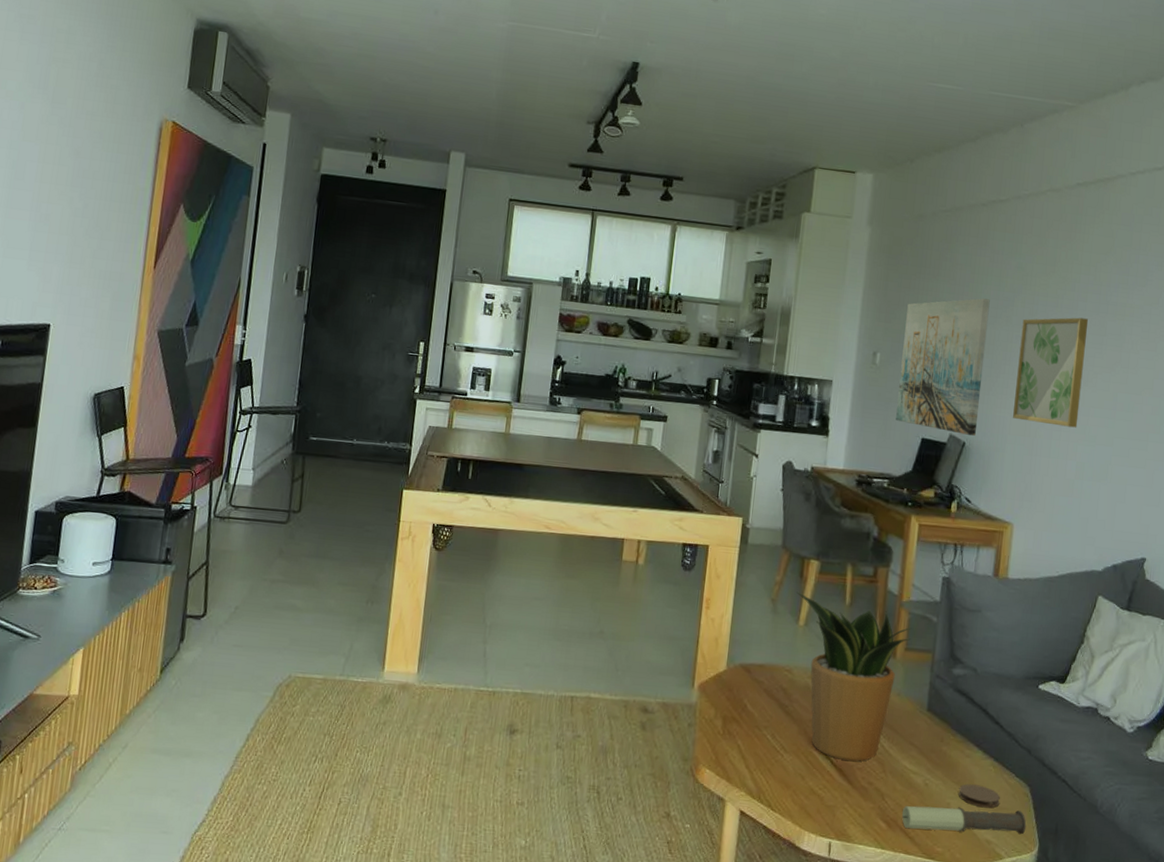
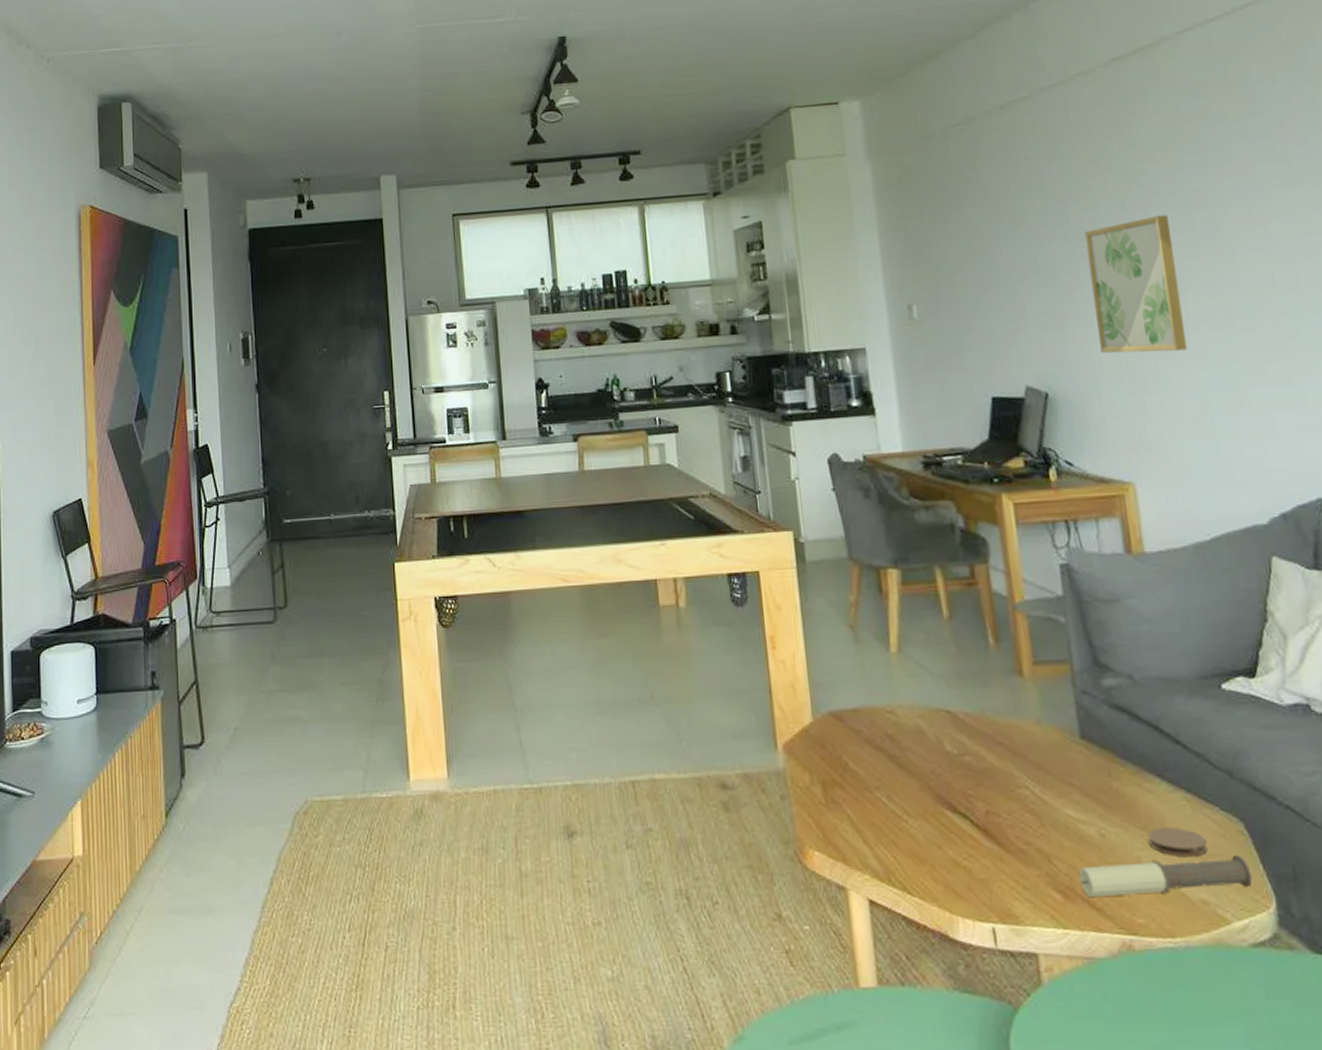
potted plant: present [796,591,911,762] -> none [879,611,1037,817]
wall art: present [895,298,990,436] -> none [936,216,1059,384]

